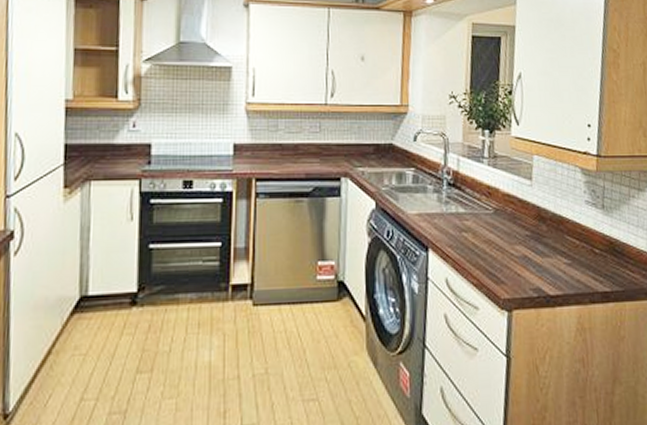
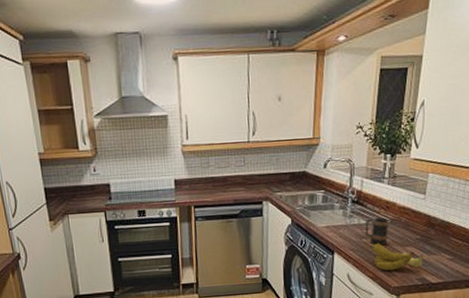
mug: none [465,206,493,242] -> present [366,217,389,245]
banana: none [474,238,537,277] -> present [372,243,424,271]

